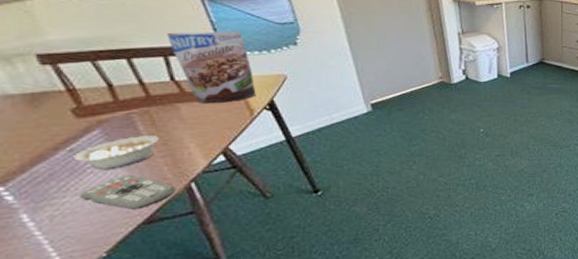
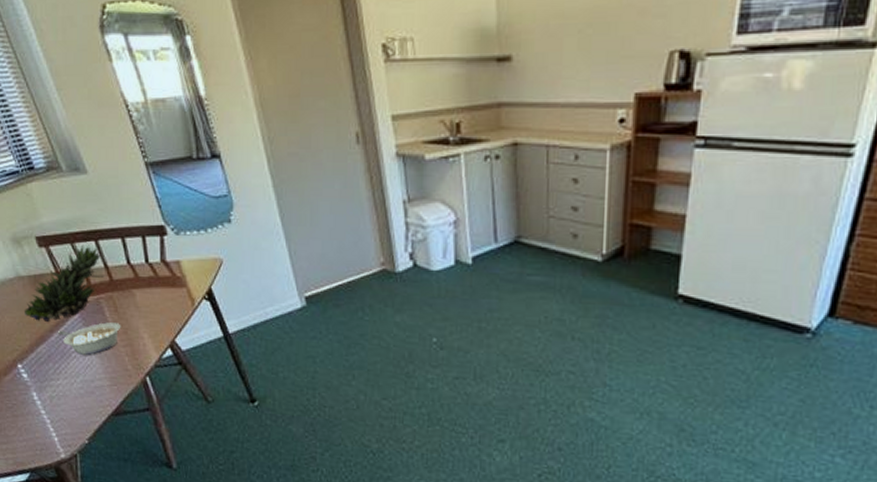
succulent plant: none [13,63,143,140] -> present [25,246,107,322]
remote control: present [80,174,177,209] -> none [68,362,135,399]
granola pouch: present [167,30,256,104] -> none [123,206,196,291]

